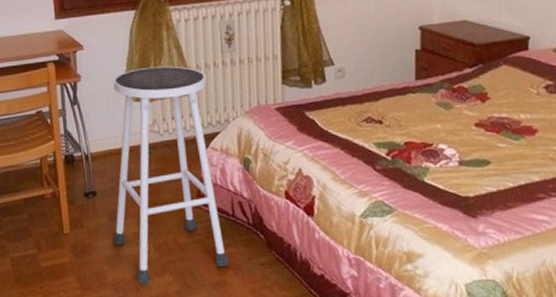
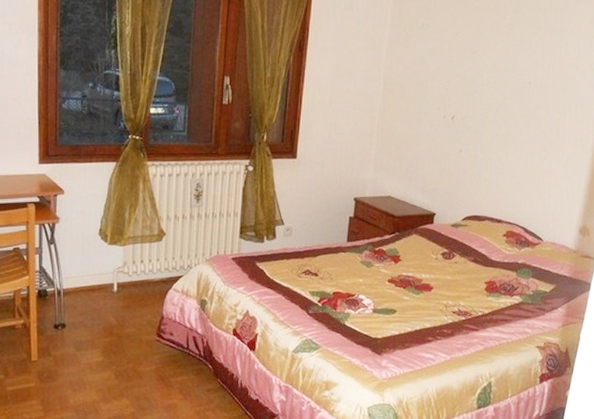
stool: present [113,66,229,284] -> none [78,214,180,406]

